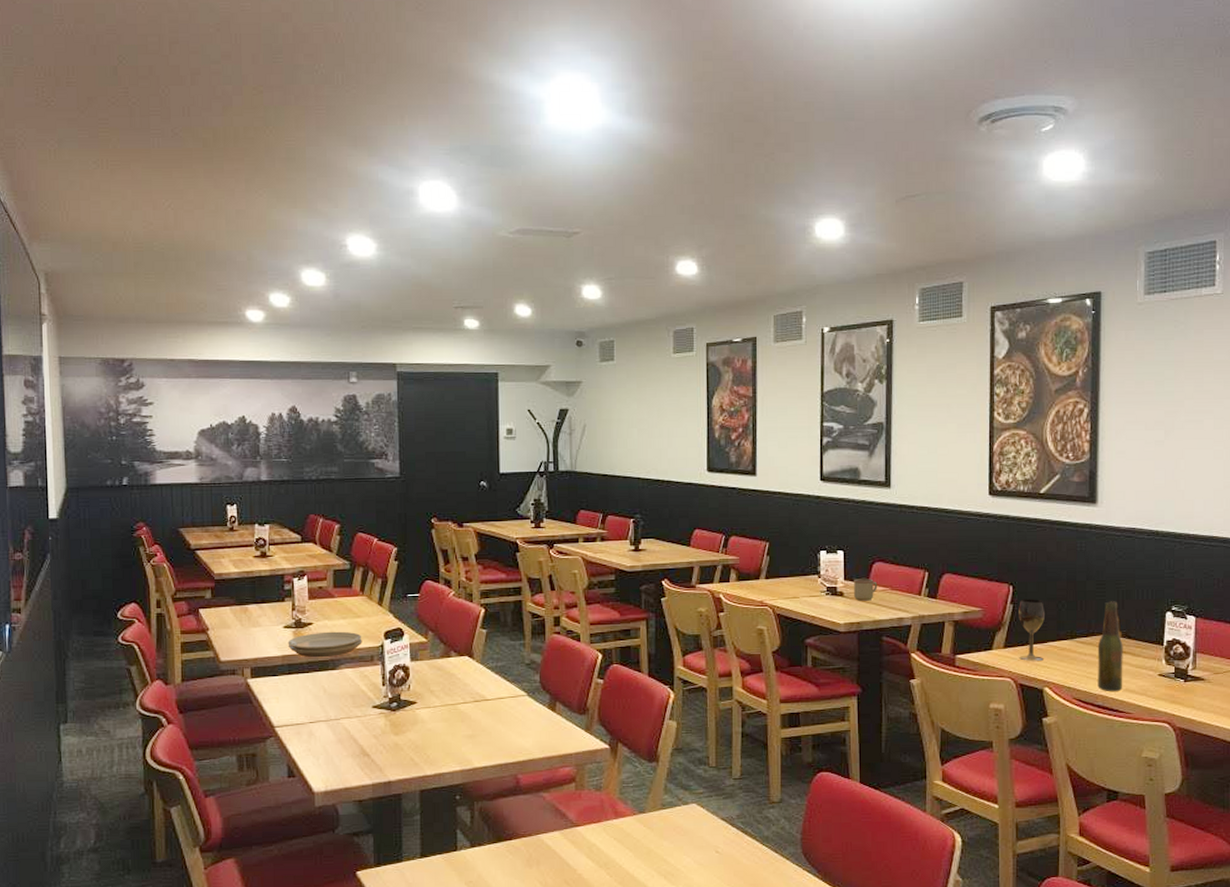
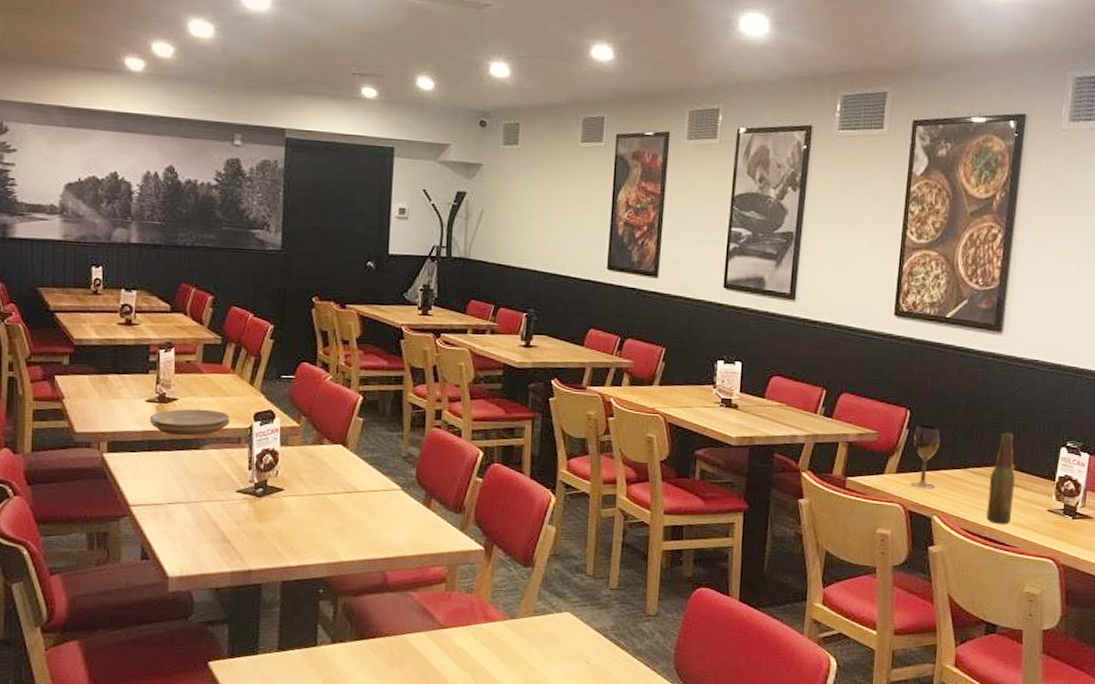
mug: present [853,578,878,601] -> none [747,392,774,416]

